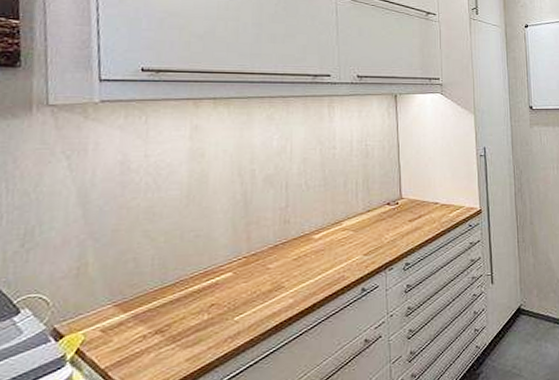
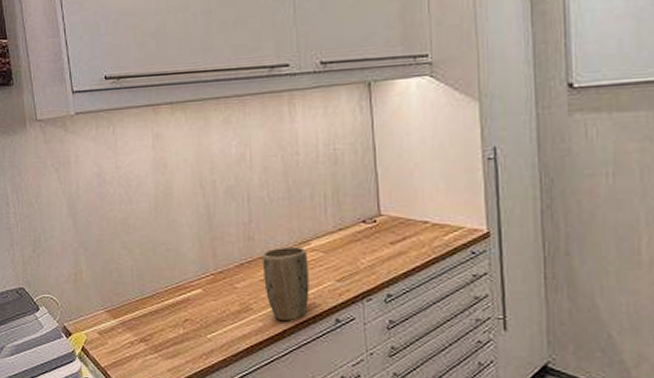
plant pot: none [296,227,340,295] -> present [262,246,309,320]

